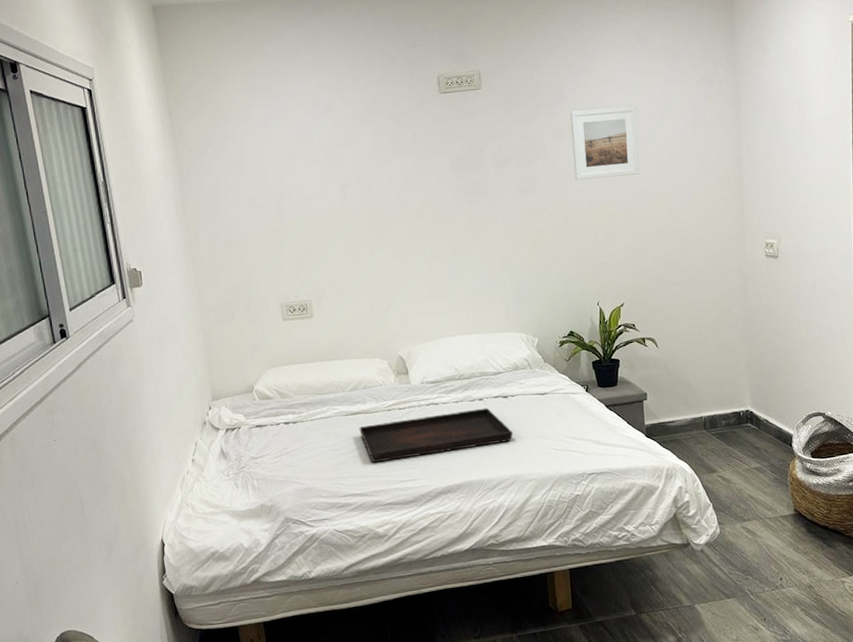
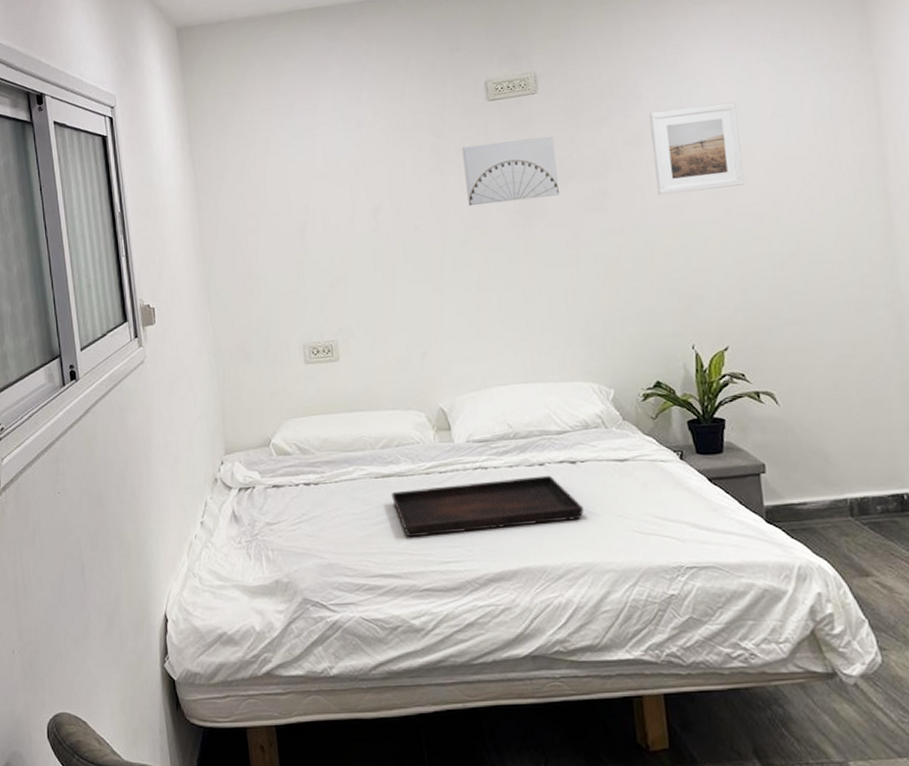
wall art: none [418,127,498,185] -> present [462,136,559,206]

